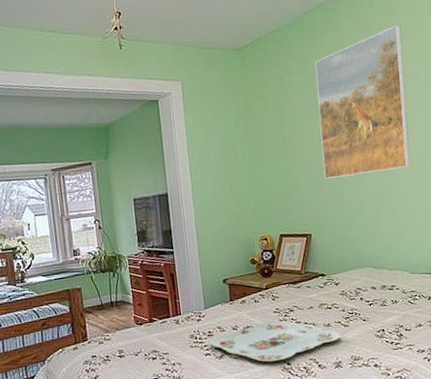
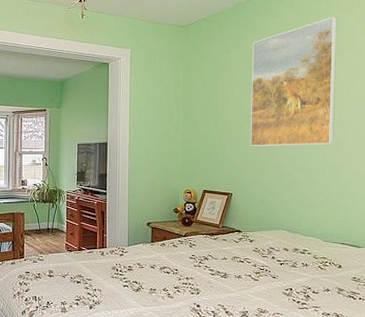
serving tray: present [210,320,342,363] -> none [129,265,250,302]

